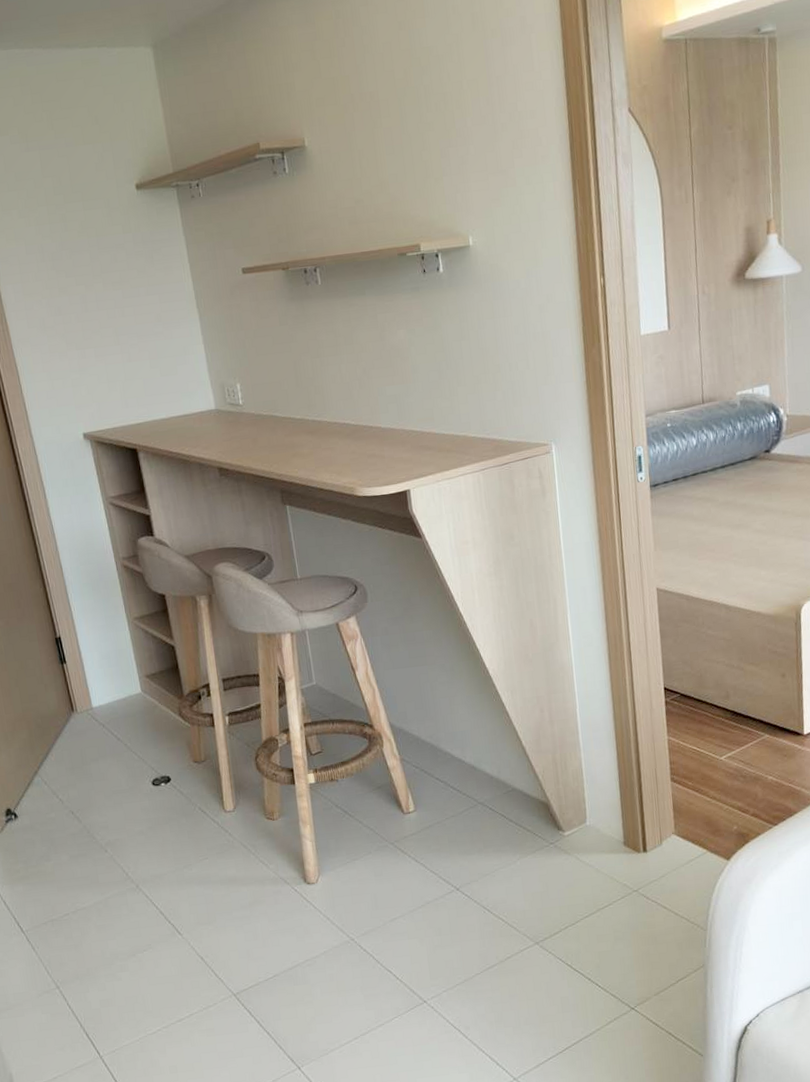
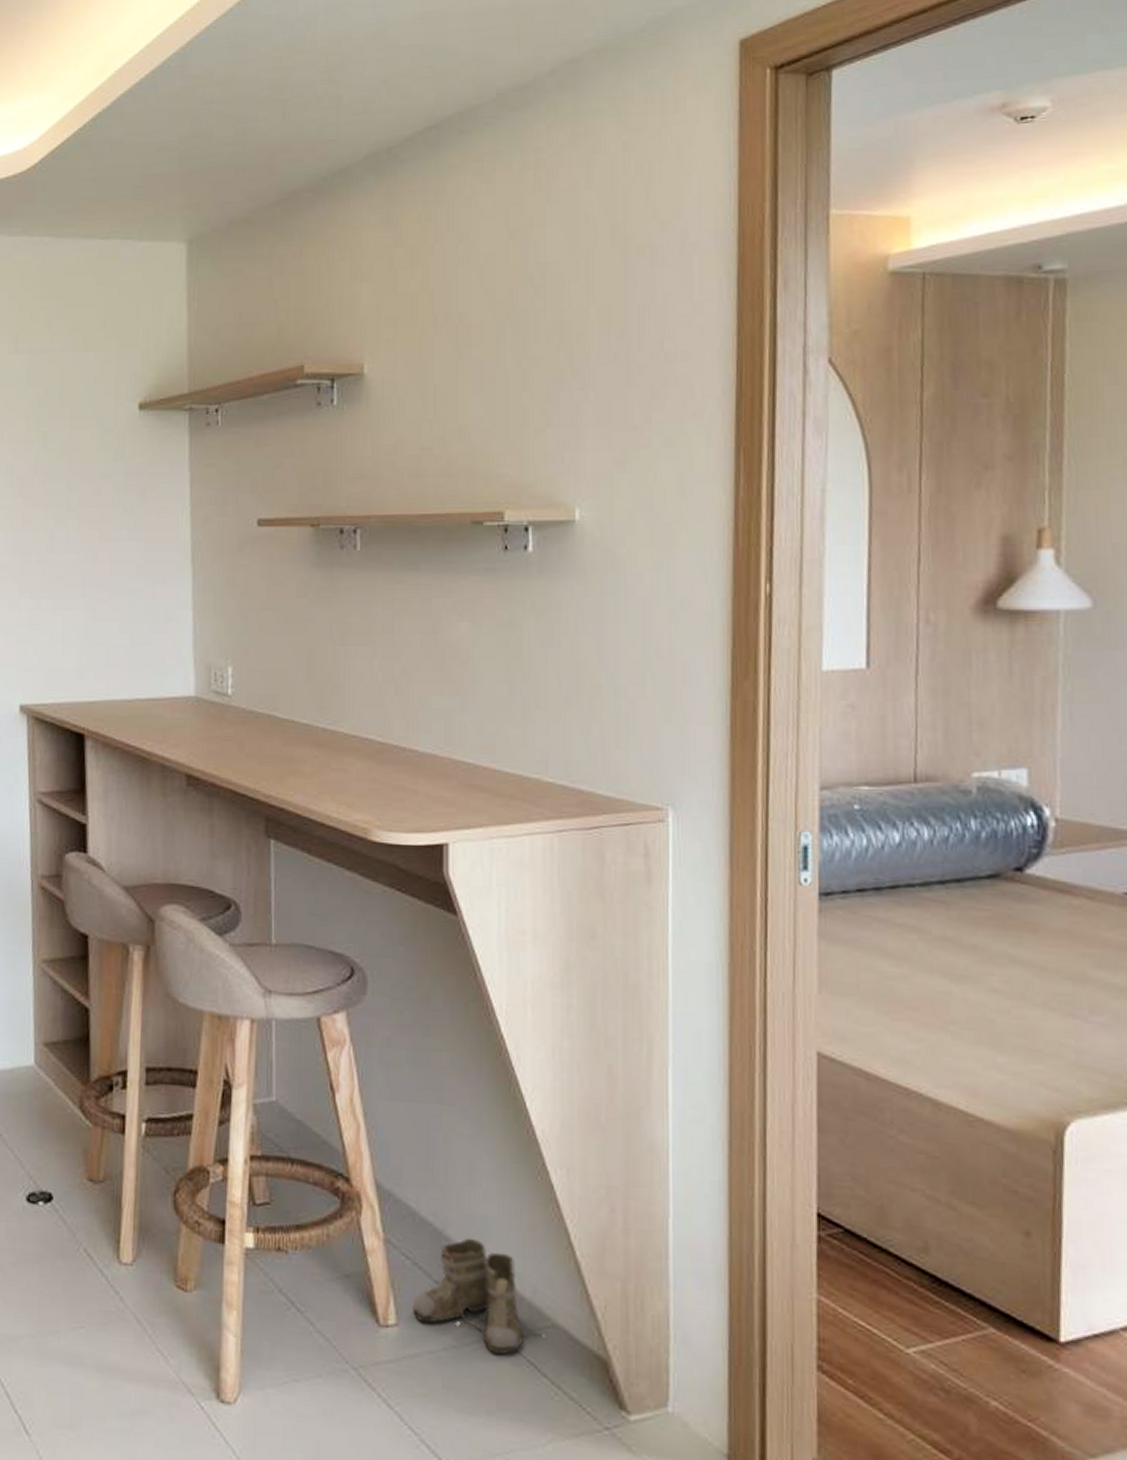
boots: none [424,746,507,814] -> present [413,1237,542,1354]

